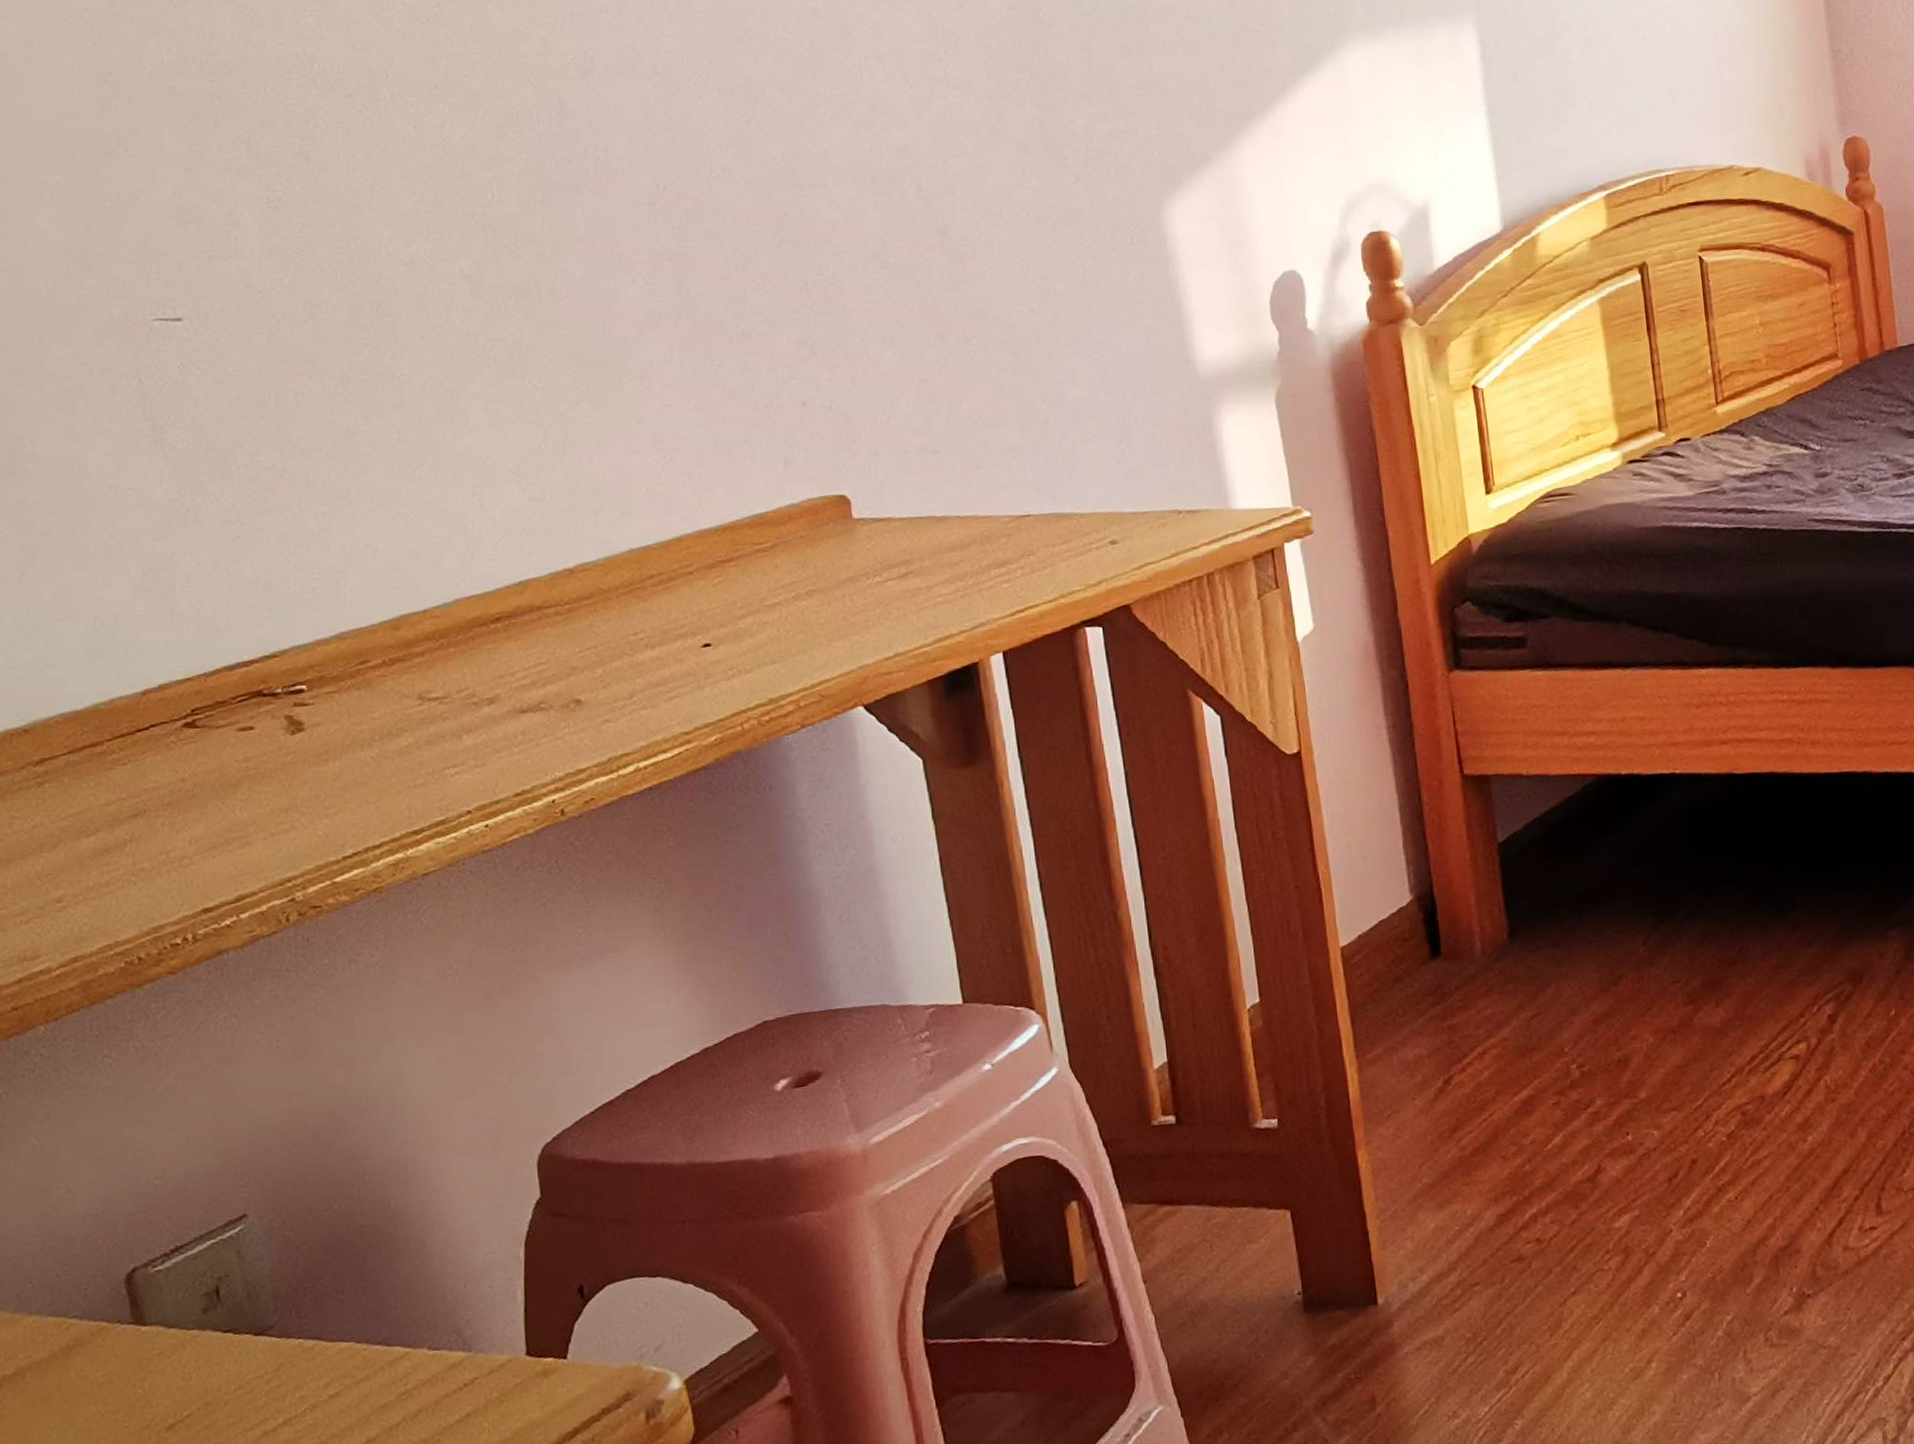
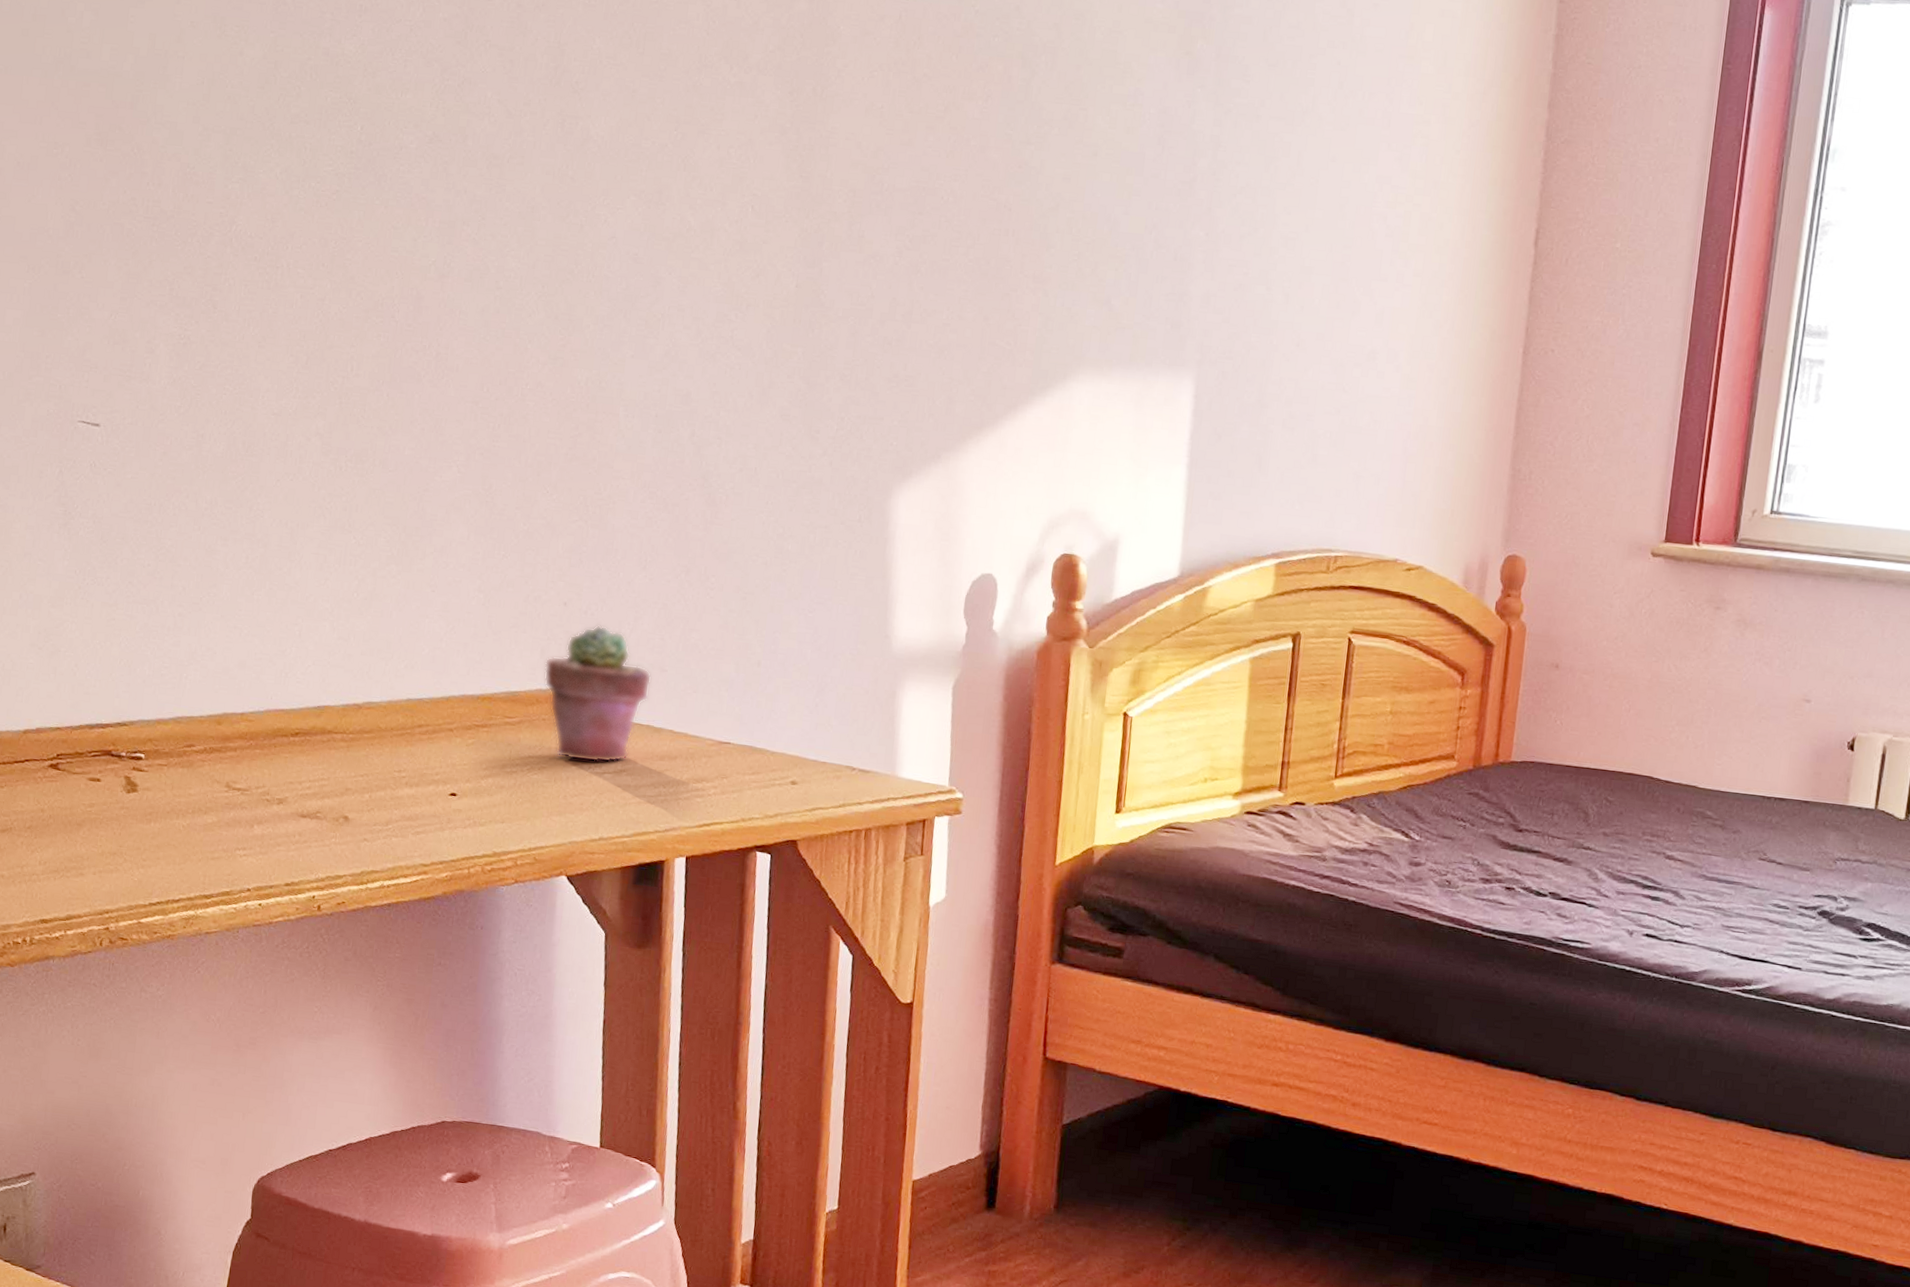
potted succulent: none [791,418,924,575] -> present [544,625,652,763]

